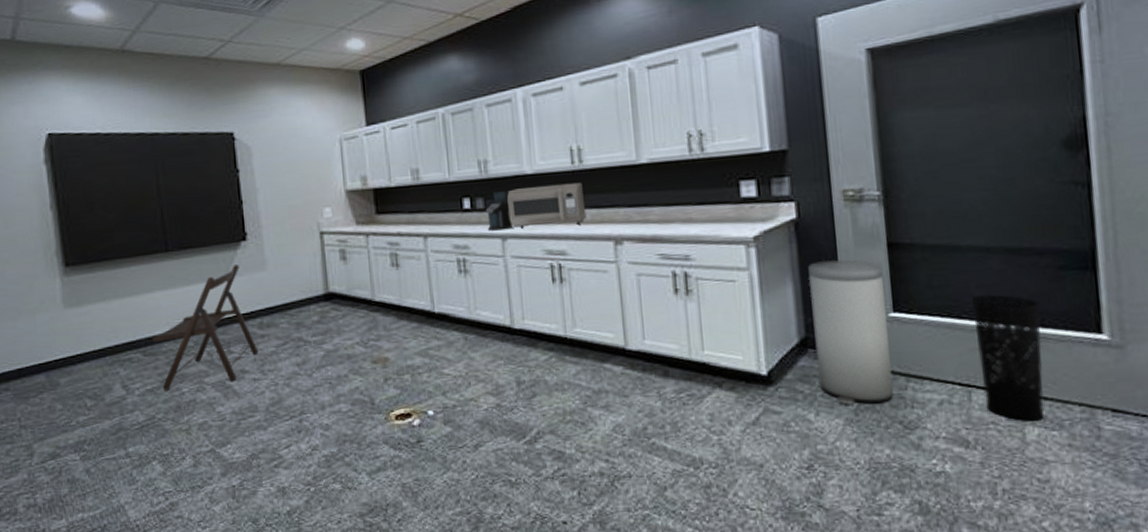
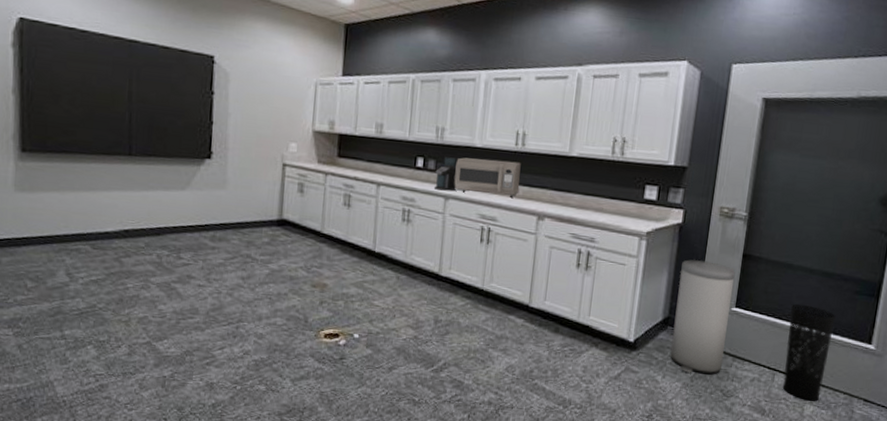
folding chair: present [152,264,259,391] -> none [103,179,207,285]

